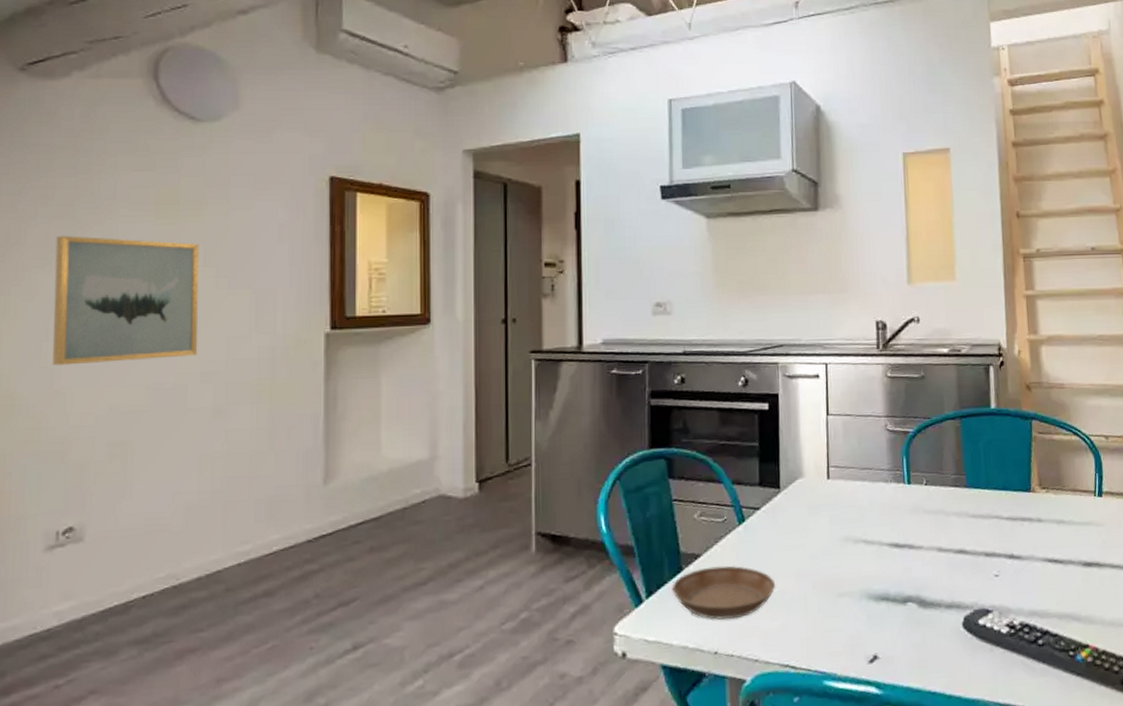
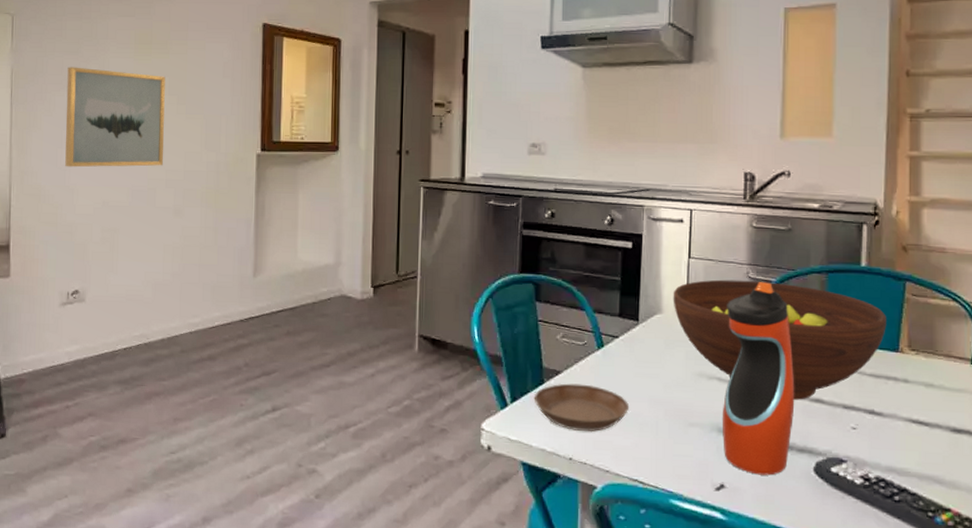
fruit bowl: none [813,433,1018,554] -> present [673,279,887,400]
water bottle: none [868,433,940,640] -> present [722,282,795,476]

